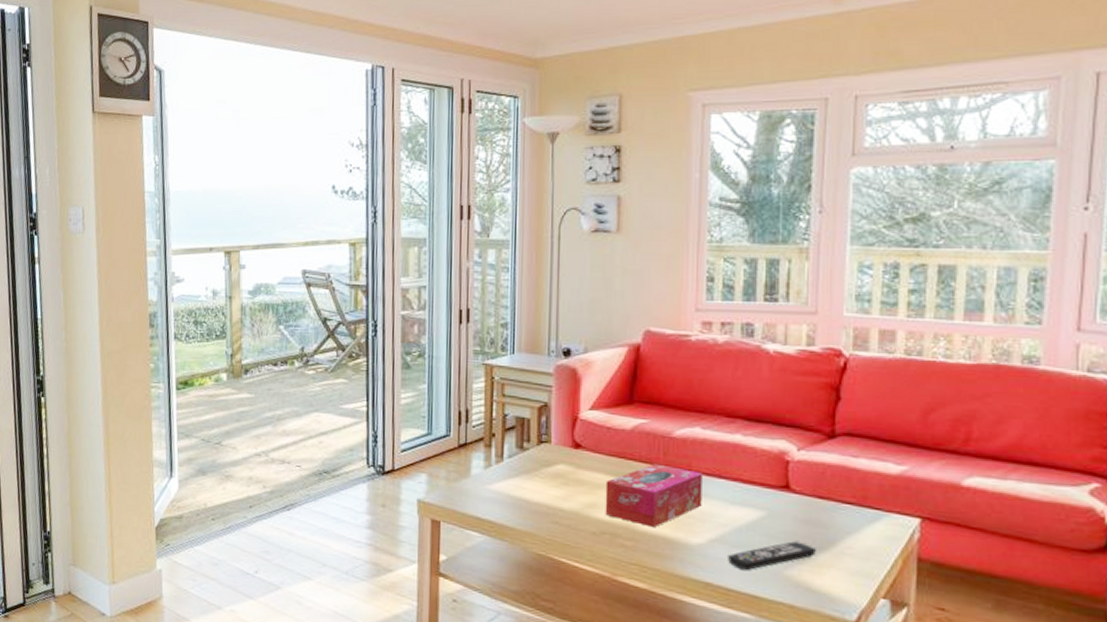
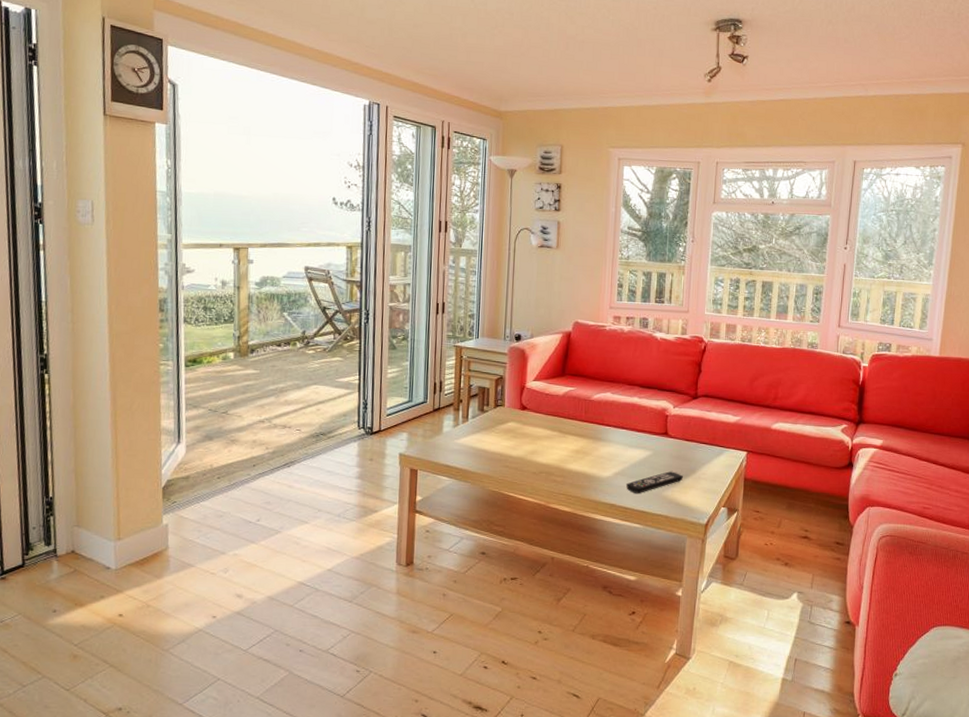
tissue box: present [605,464,702,528] -> none [542,420,611,467]

